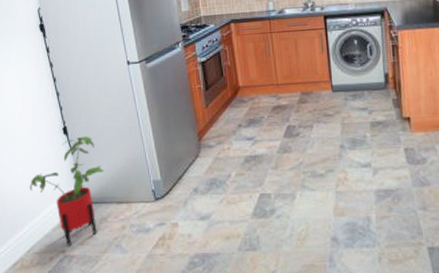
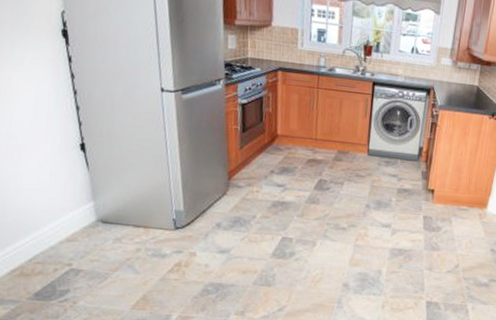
house plant: present [29,136,105,246] -> none [35,155,124,261]

